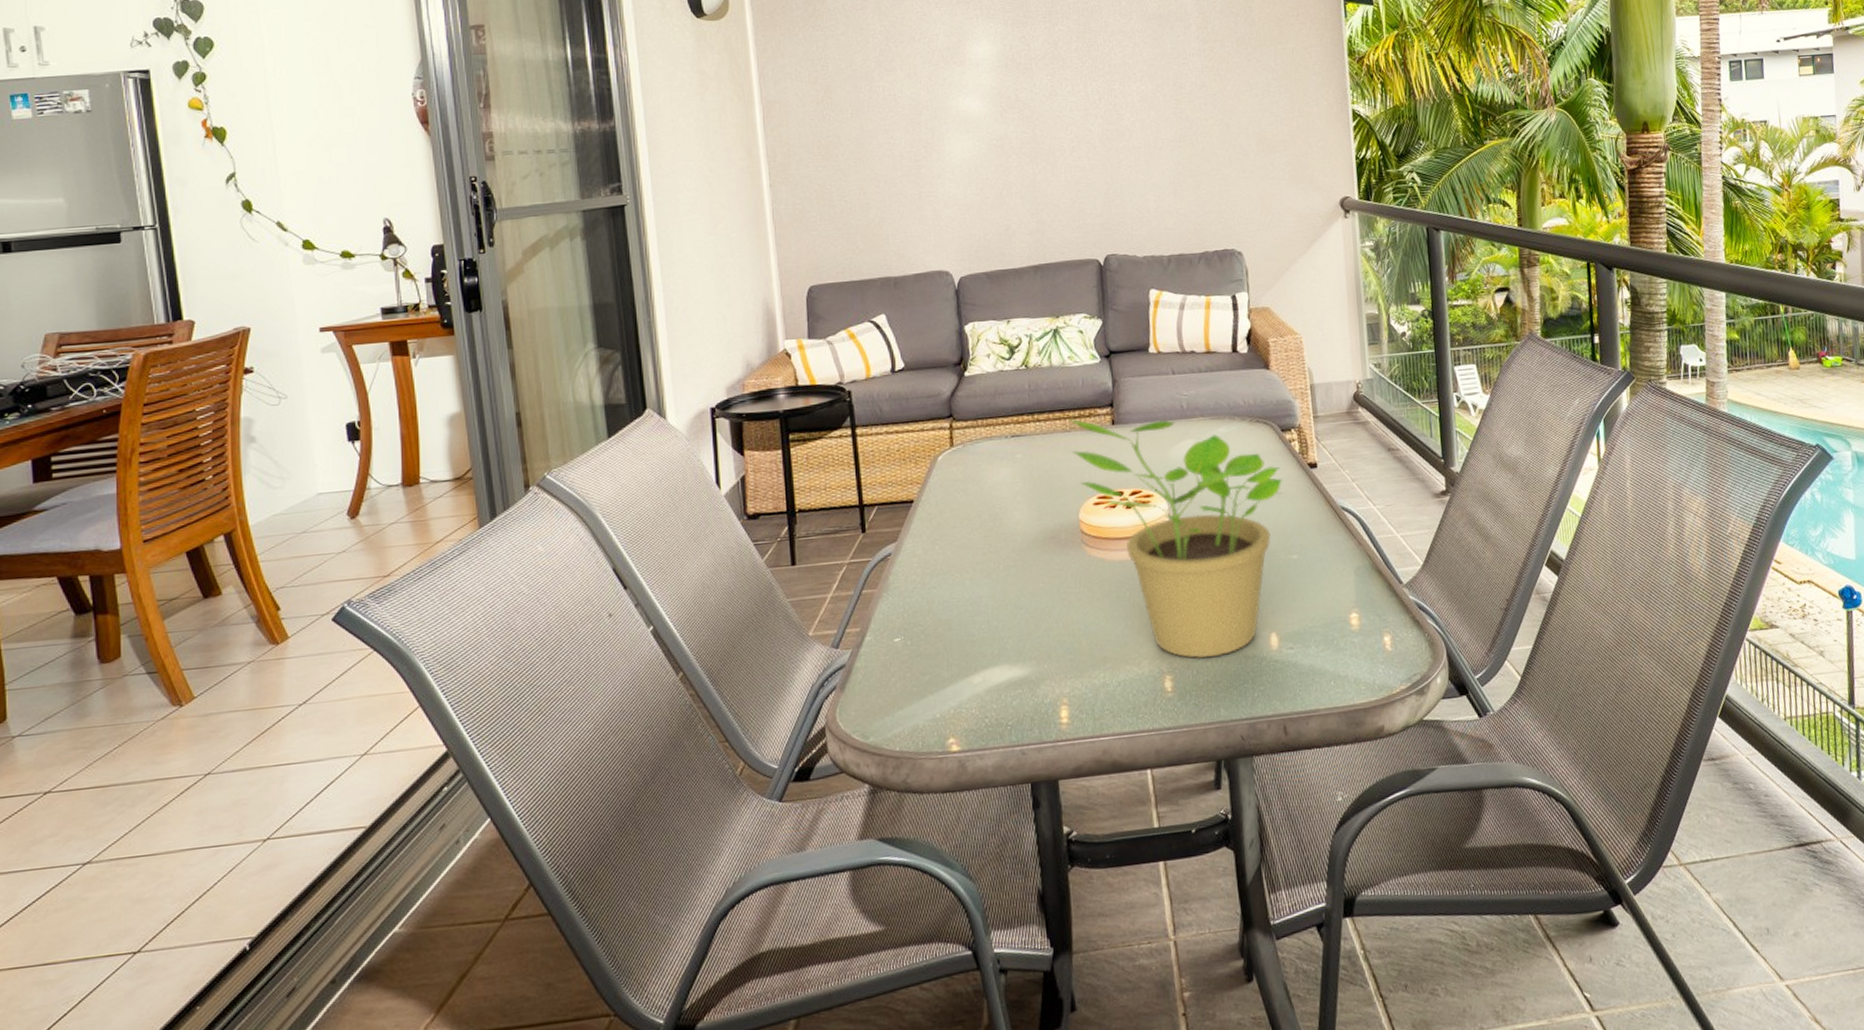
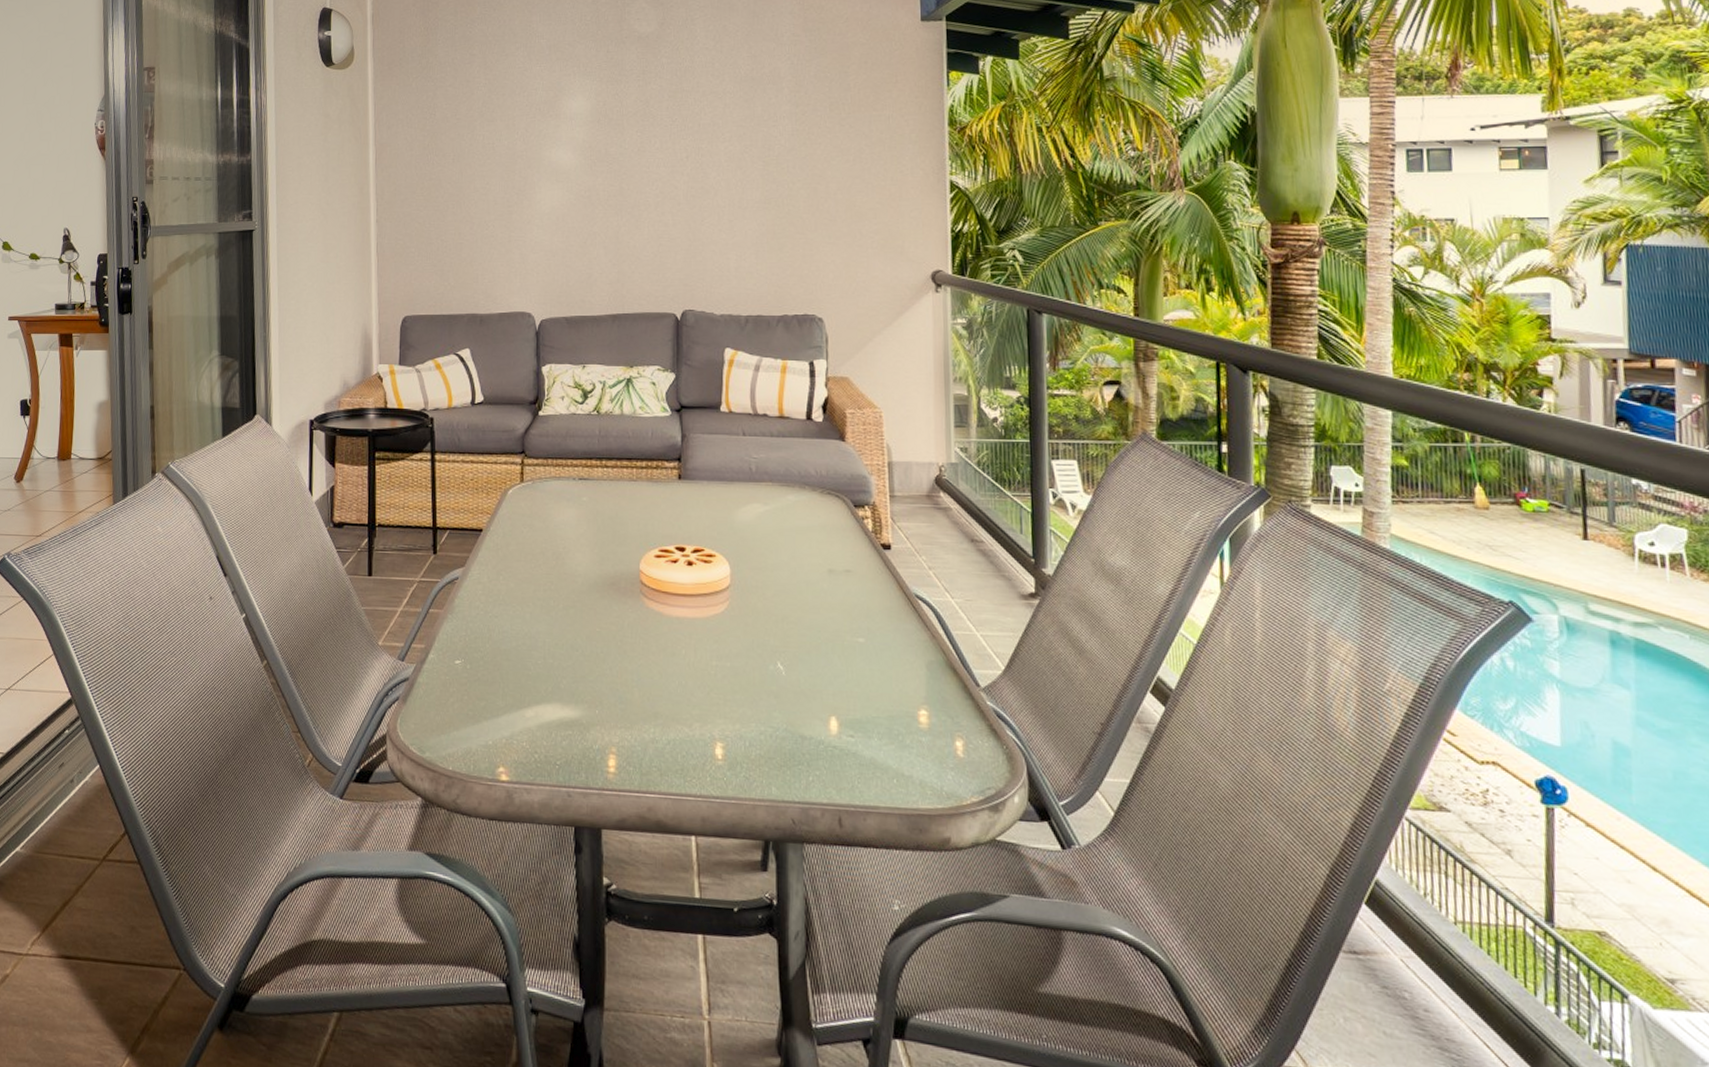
potted plant: present [1067,418,1282,658] -> none [634,468,852,731]

